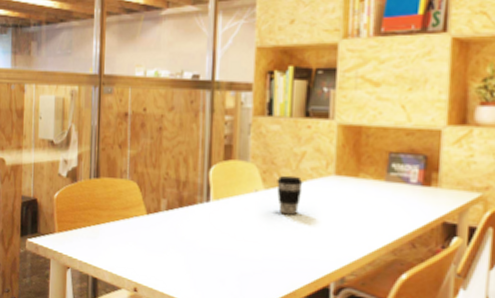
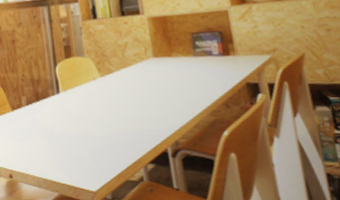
coffee cup: present [276,175,303,215] -> none [109,62,131,95]

